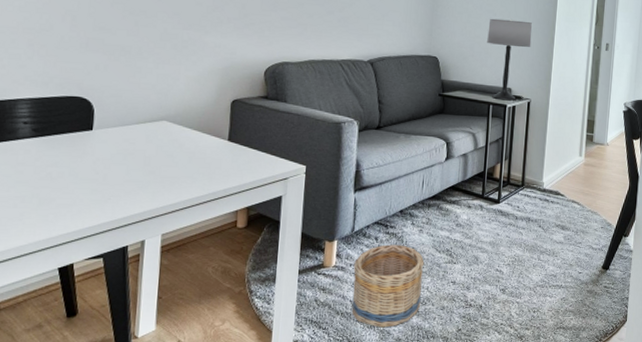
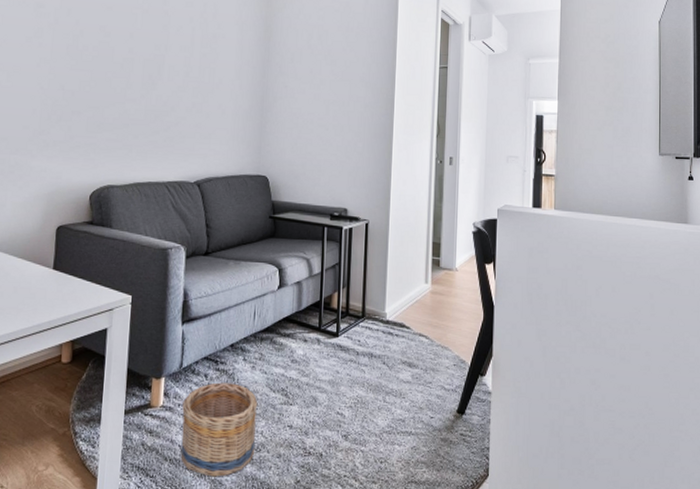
table lamp: present [487,18,532,101] -> none [319,133,368,223]

